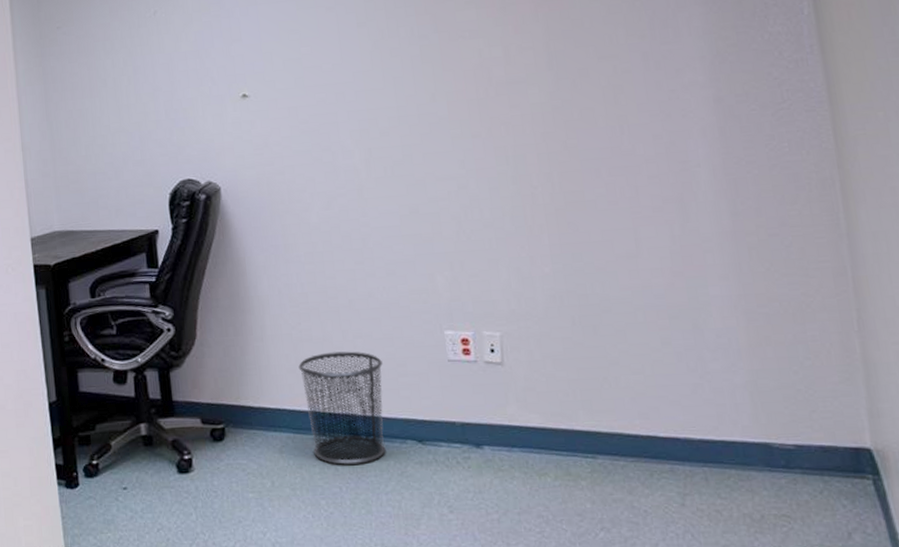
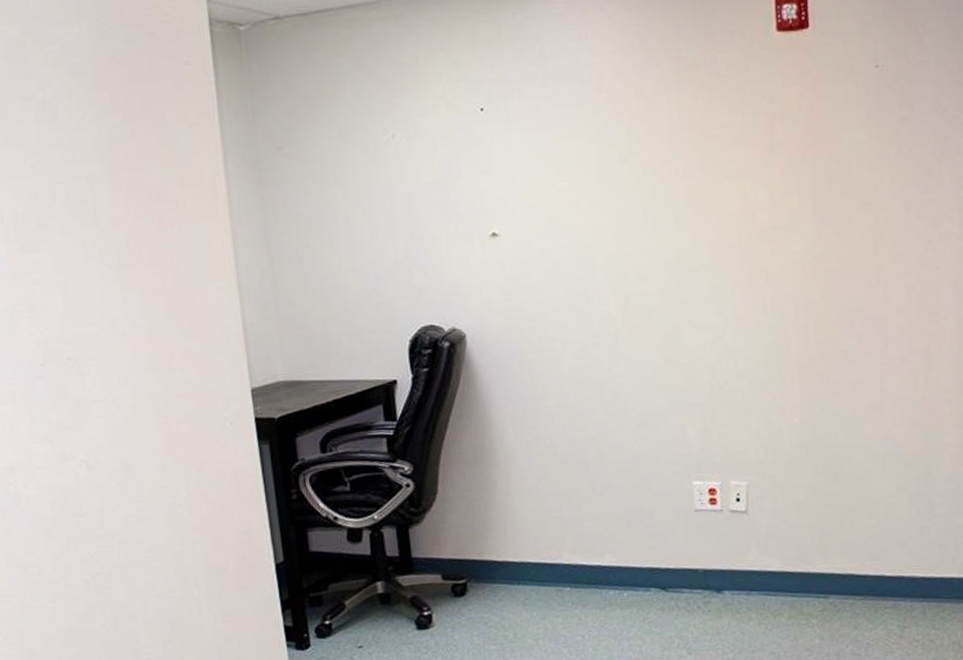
waste bin: present [298,351,386,465] -> none [544,503,630,614]

